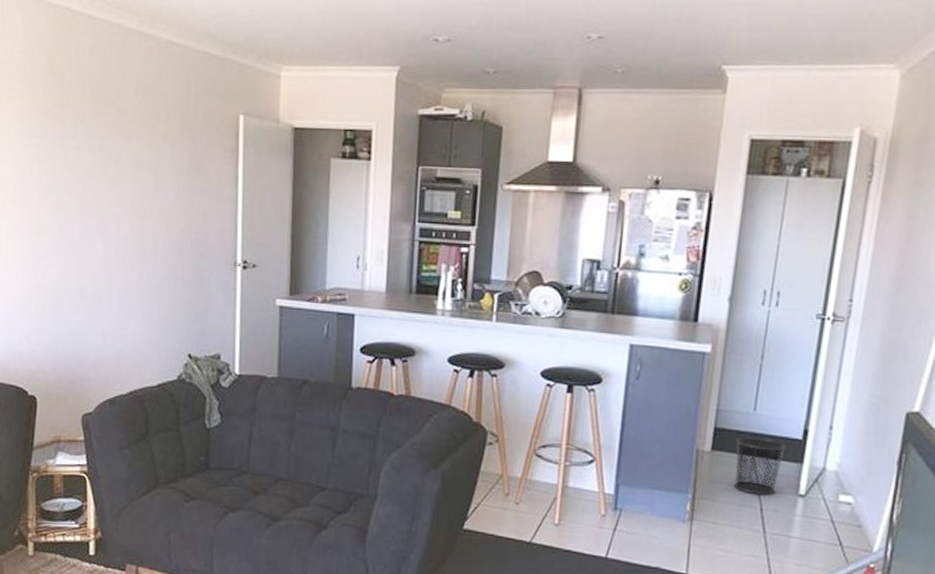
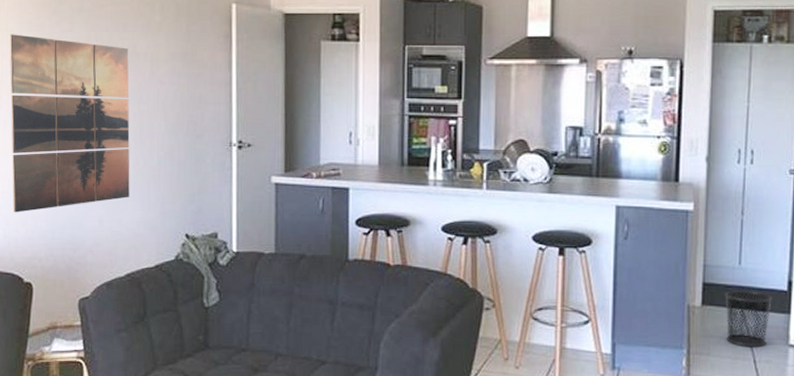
wall art: none [11,140,133,326] -> present [9,34,130,213]

